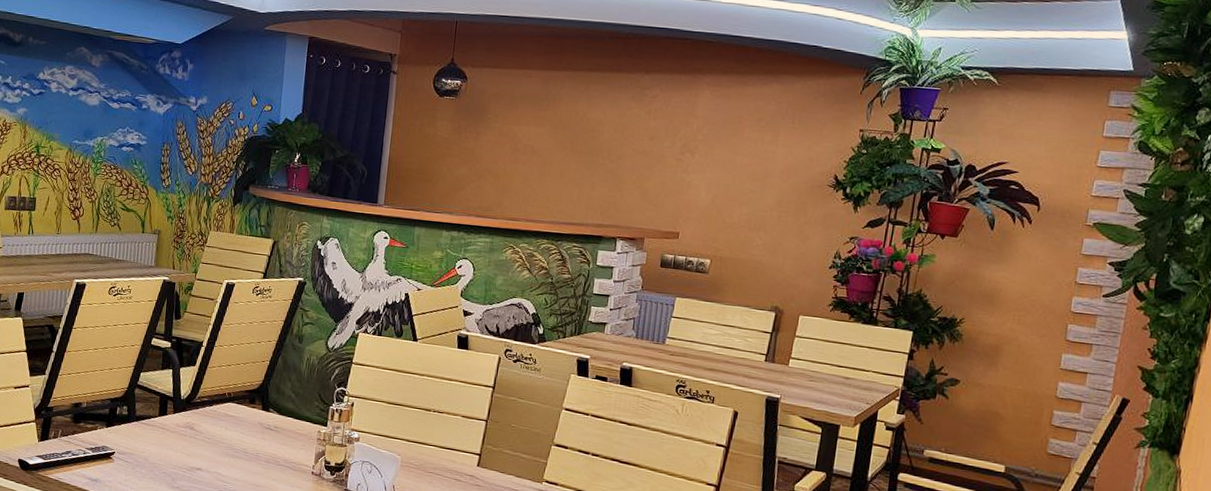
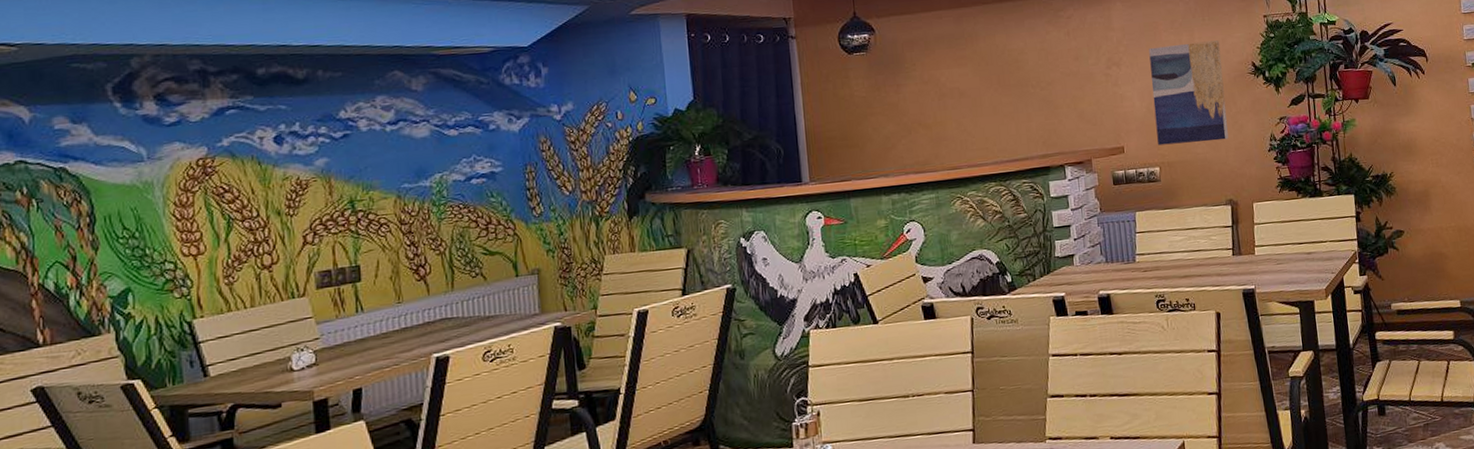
wall art: none [714,141,805,247] -> present [1149,40,1229,146]

